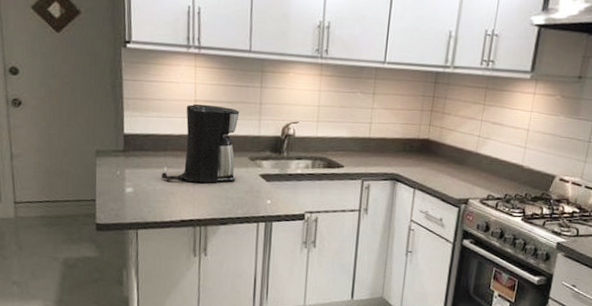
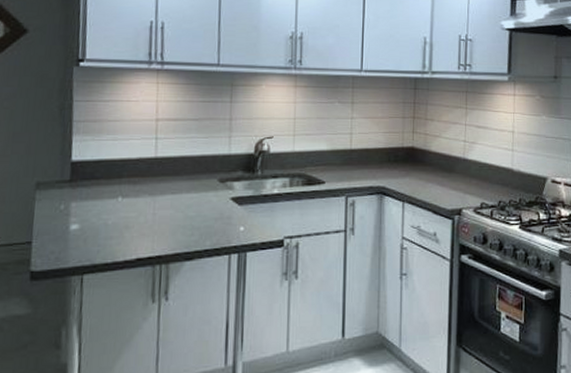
coffee maker: present [162,103,240,183] -> none [115,123,207,213]

